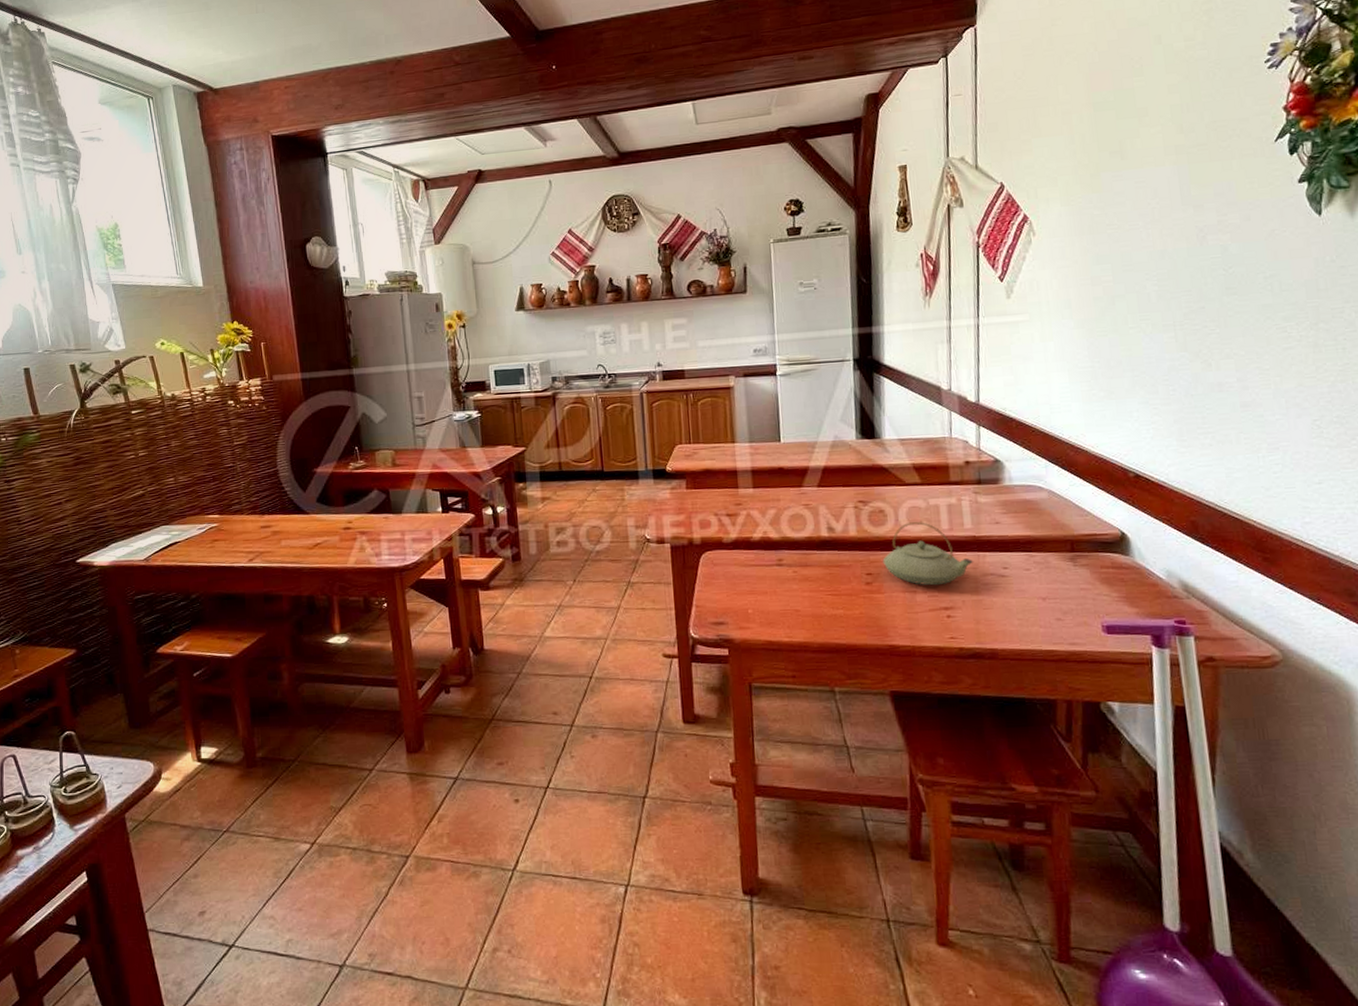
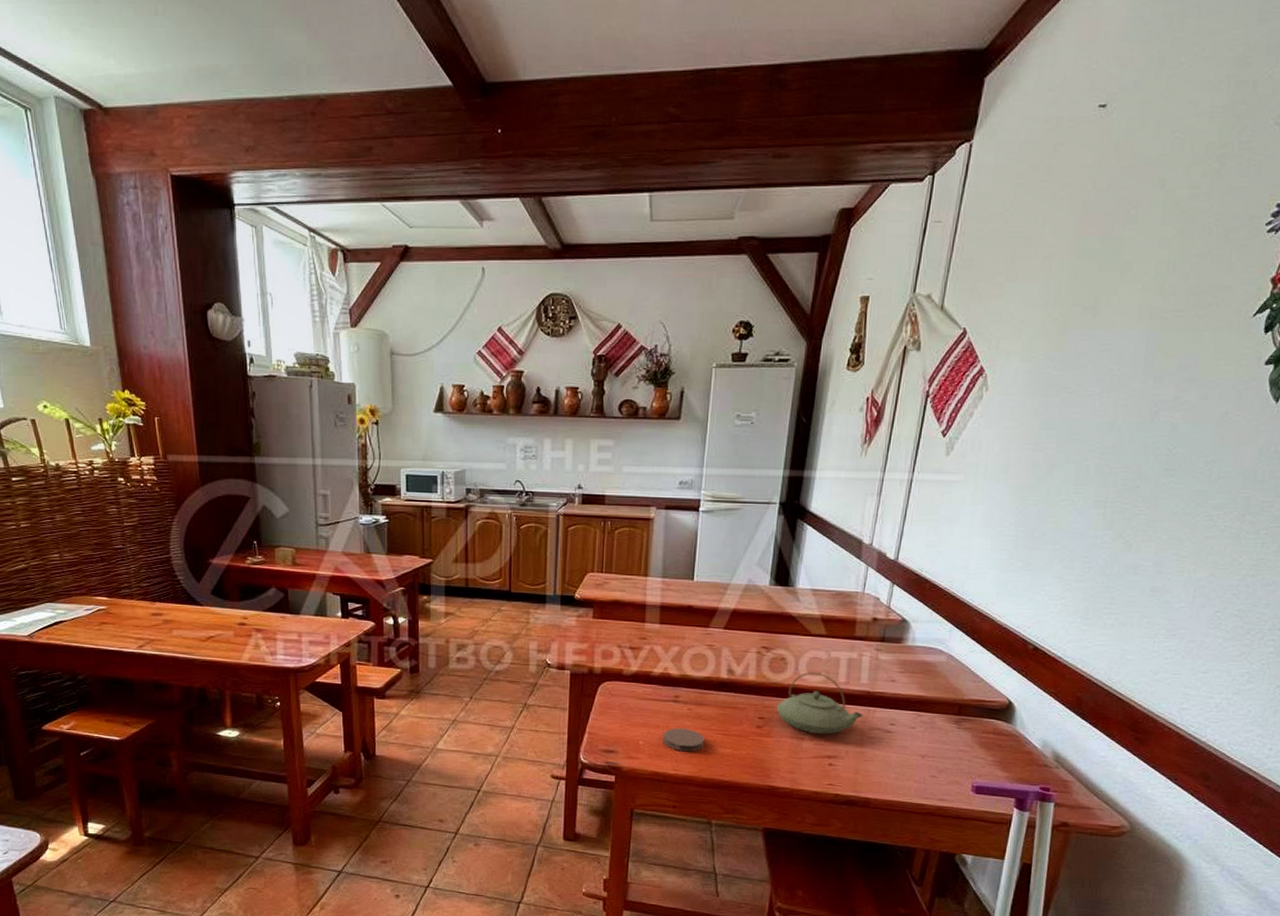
coaster: none [771,592,815,617] -> present [662,728,705,752]

